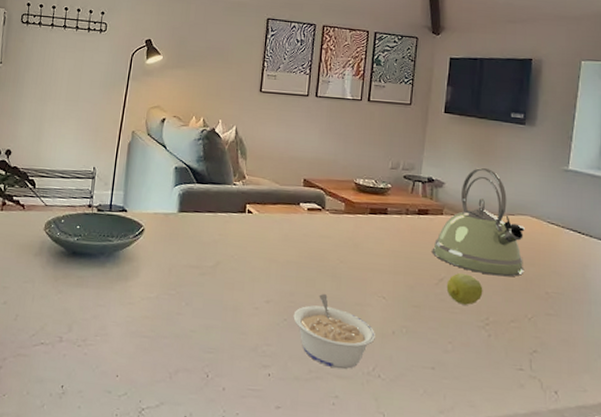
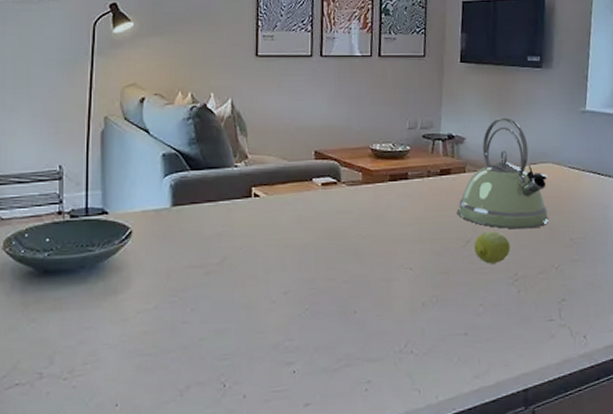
legume: present [293,293,375,370] -> none [315,274,405,352]

